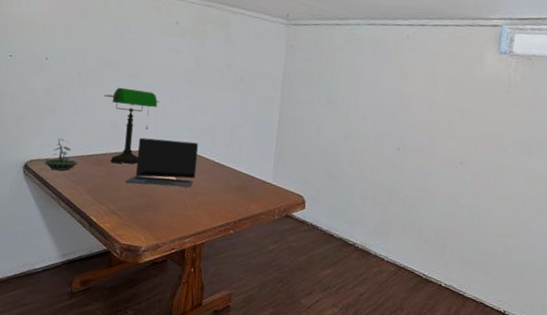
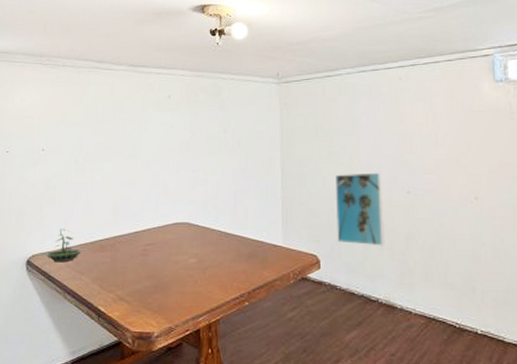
desk lamp: present [104,87,159,164] -> none [103,168,159,246]
laptop: present [125,137,199,188] -> none [131,214,203,266]
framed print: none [324,122,375,196] -> present [335,172,385,246]

